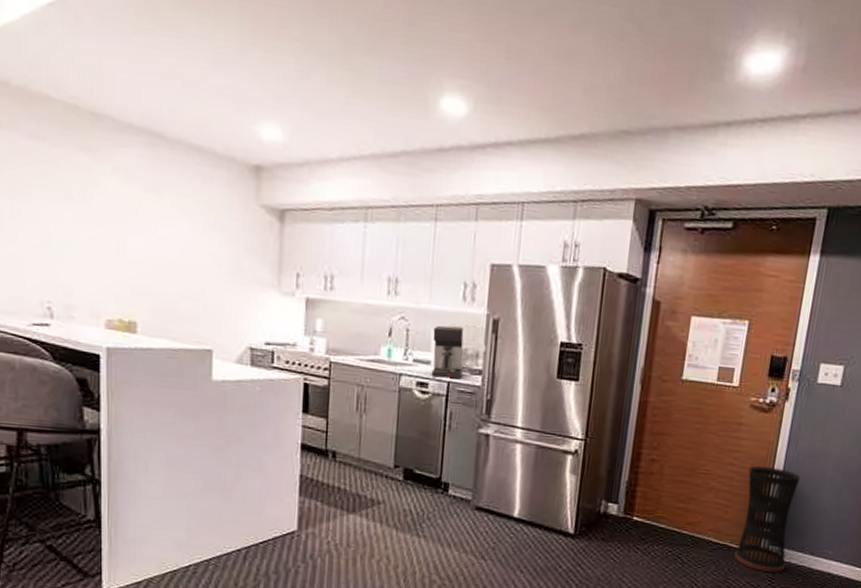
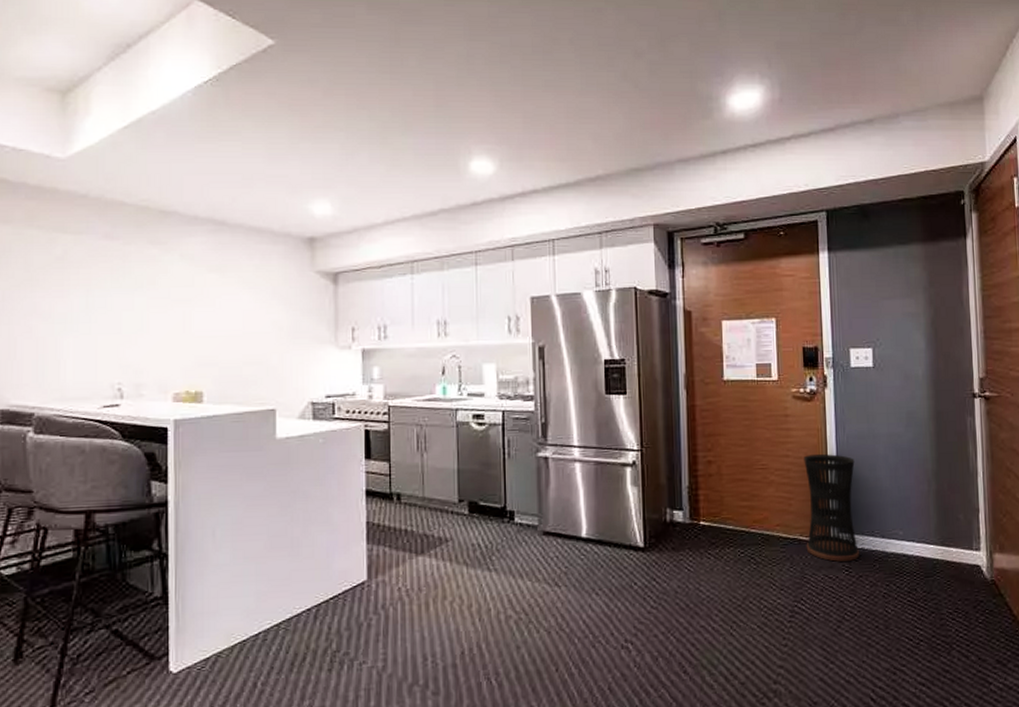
coffee maker: present [431,325,464,380] -> none [484,358,515,408]

